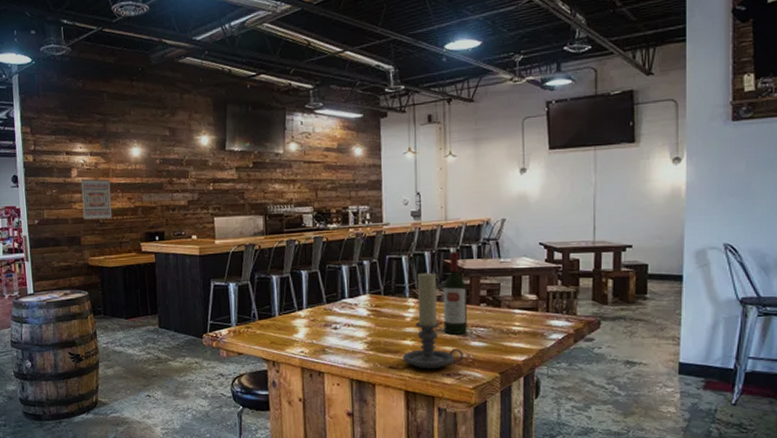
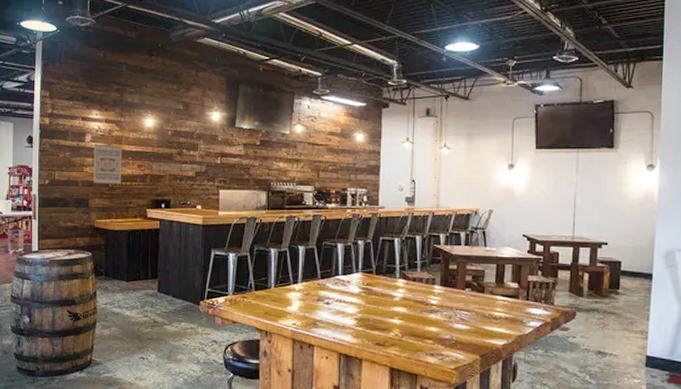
candle holder: present [402,271,464,370] -> none [389,254,447,349]
wine bottle: present [443,251,467,334] -> none [430,237,453,316]

